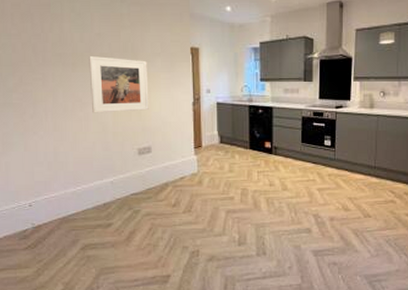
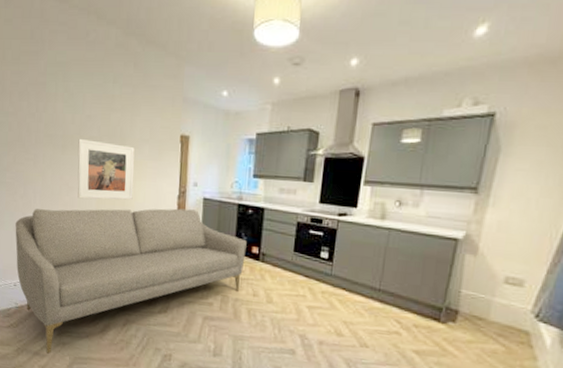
sofa: none [26,114,260,270] -> present [15,208,247,355]

